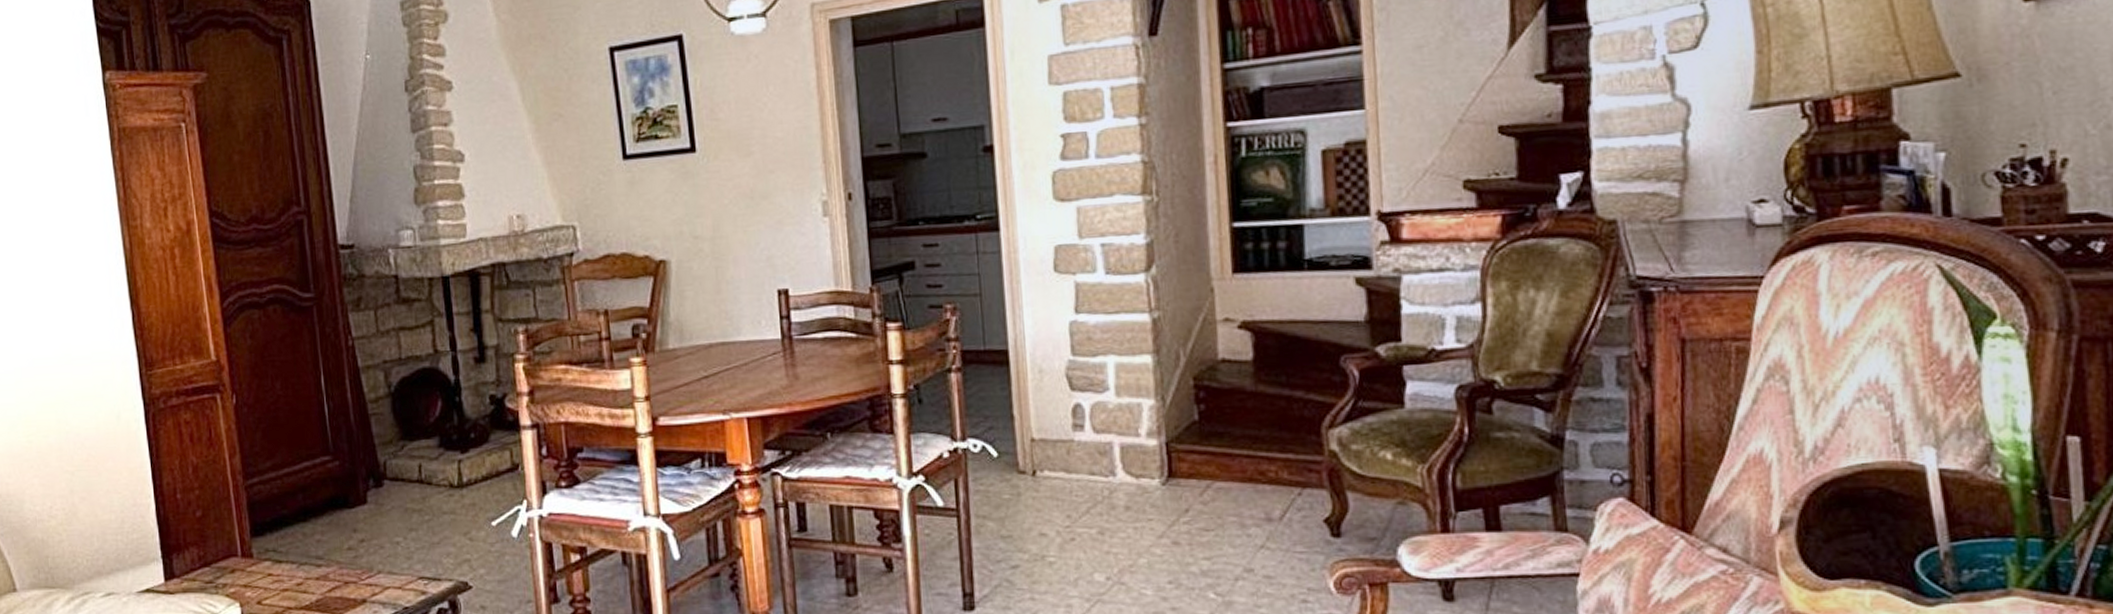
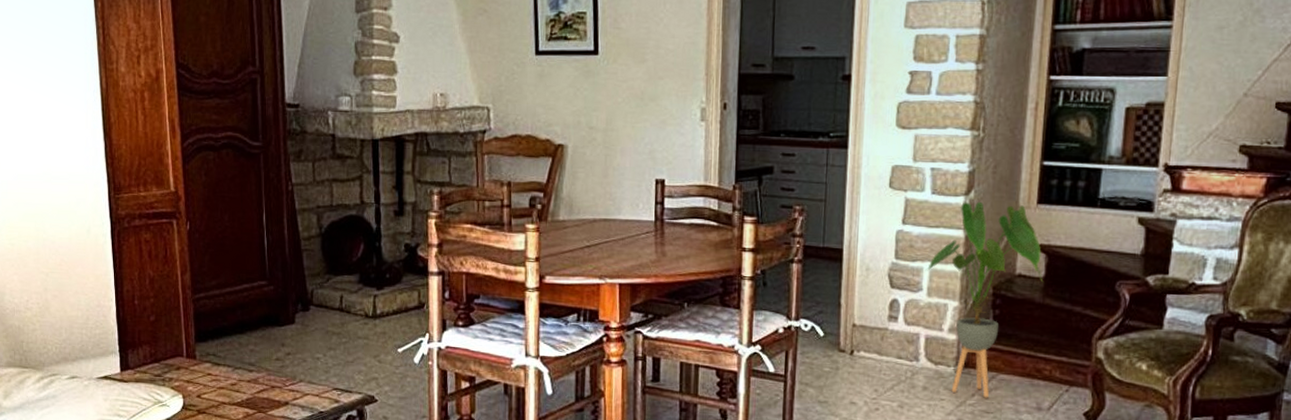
house plant: none [1109,277,1251,513] -> present [925,201,1042,398]

